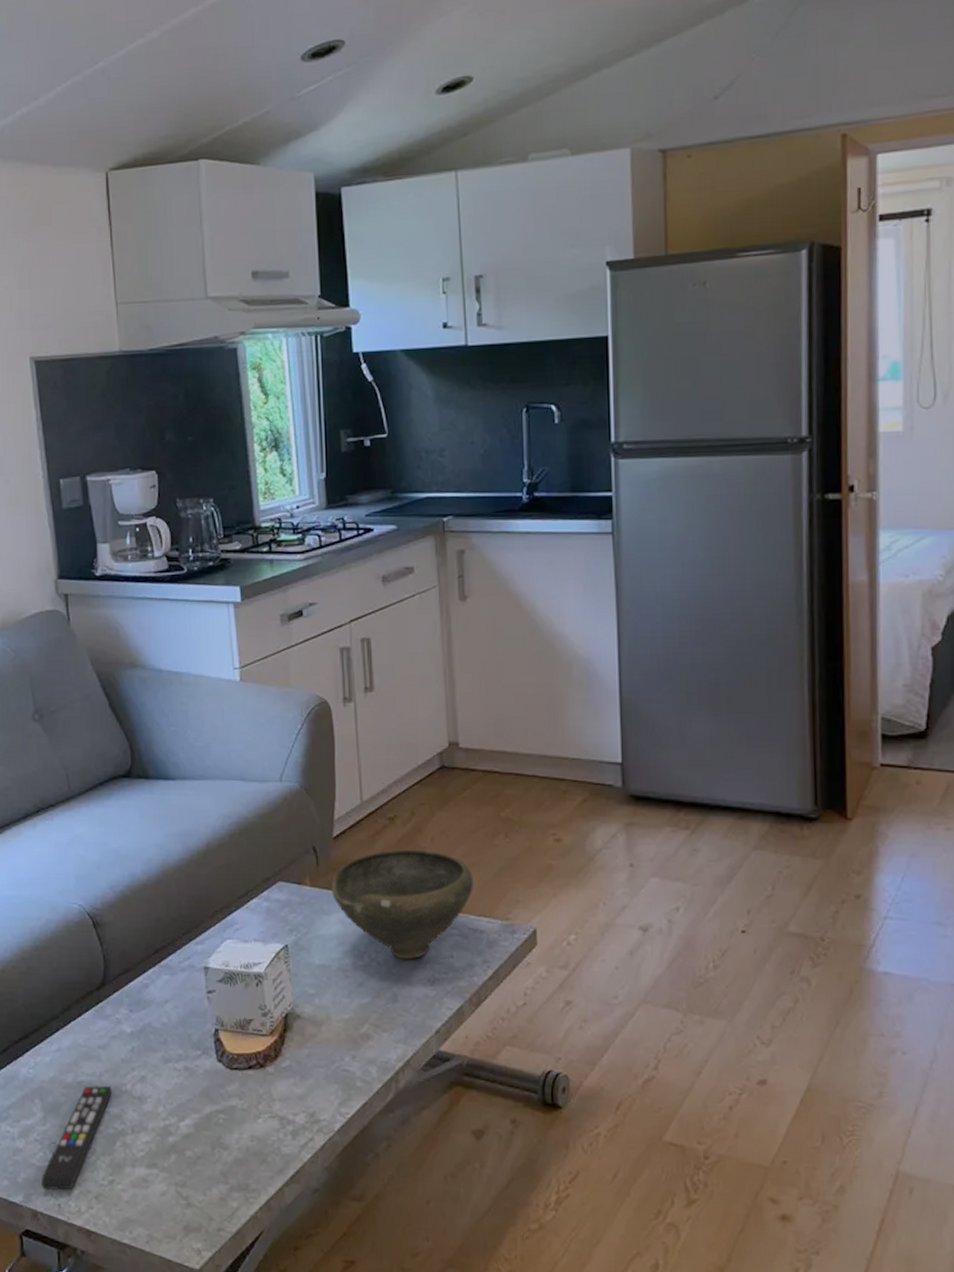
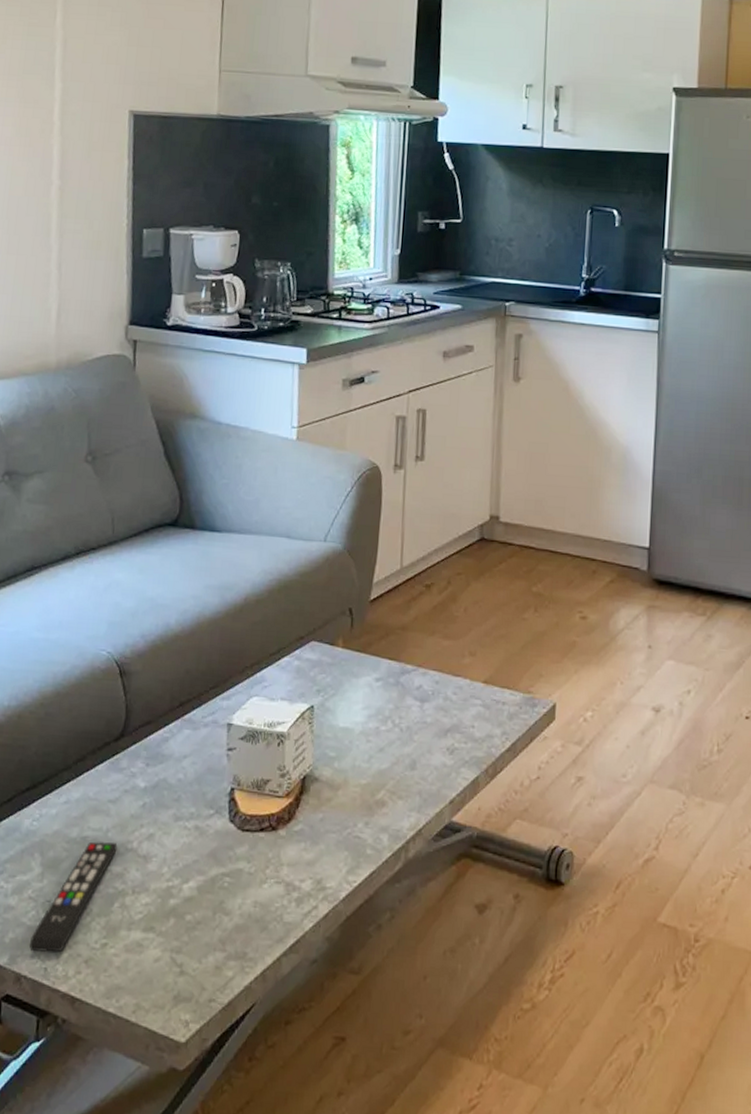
bowl: present [331,849,473,960] -> none [363,616,501,727]

